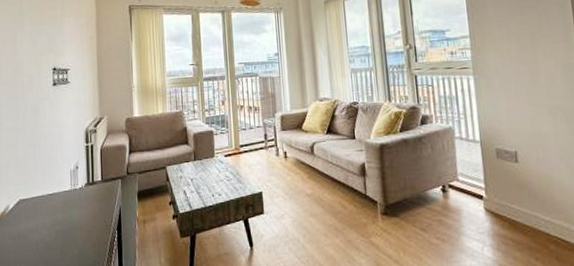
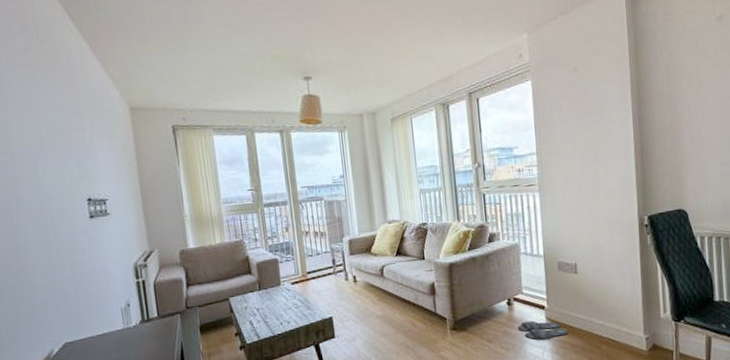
slippers: none [454,210,510,233] -> present [518,320,568,340]

